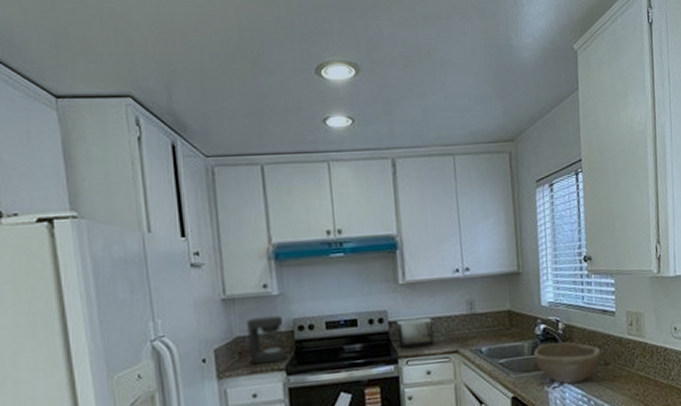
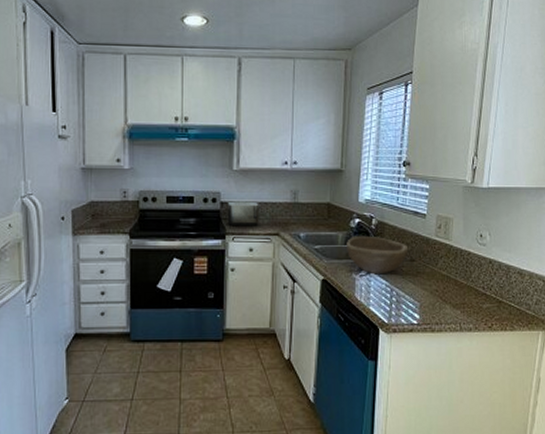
coffee maker: present [247,316,287,365] -> none [100,187,131,227]

